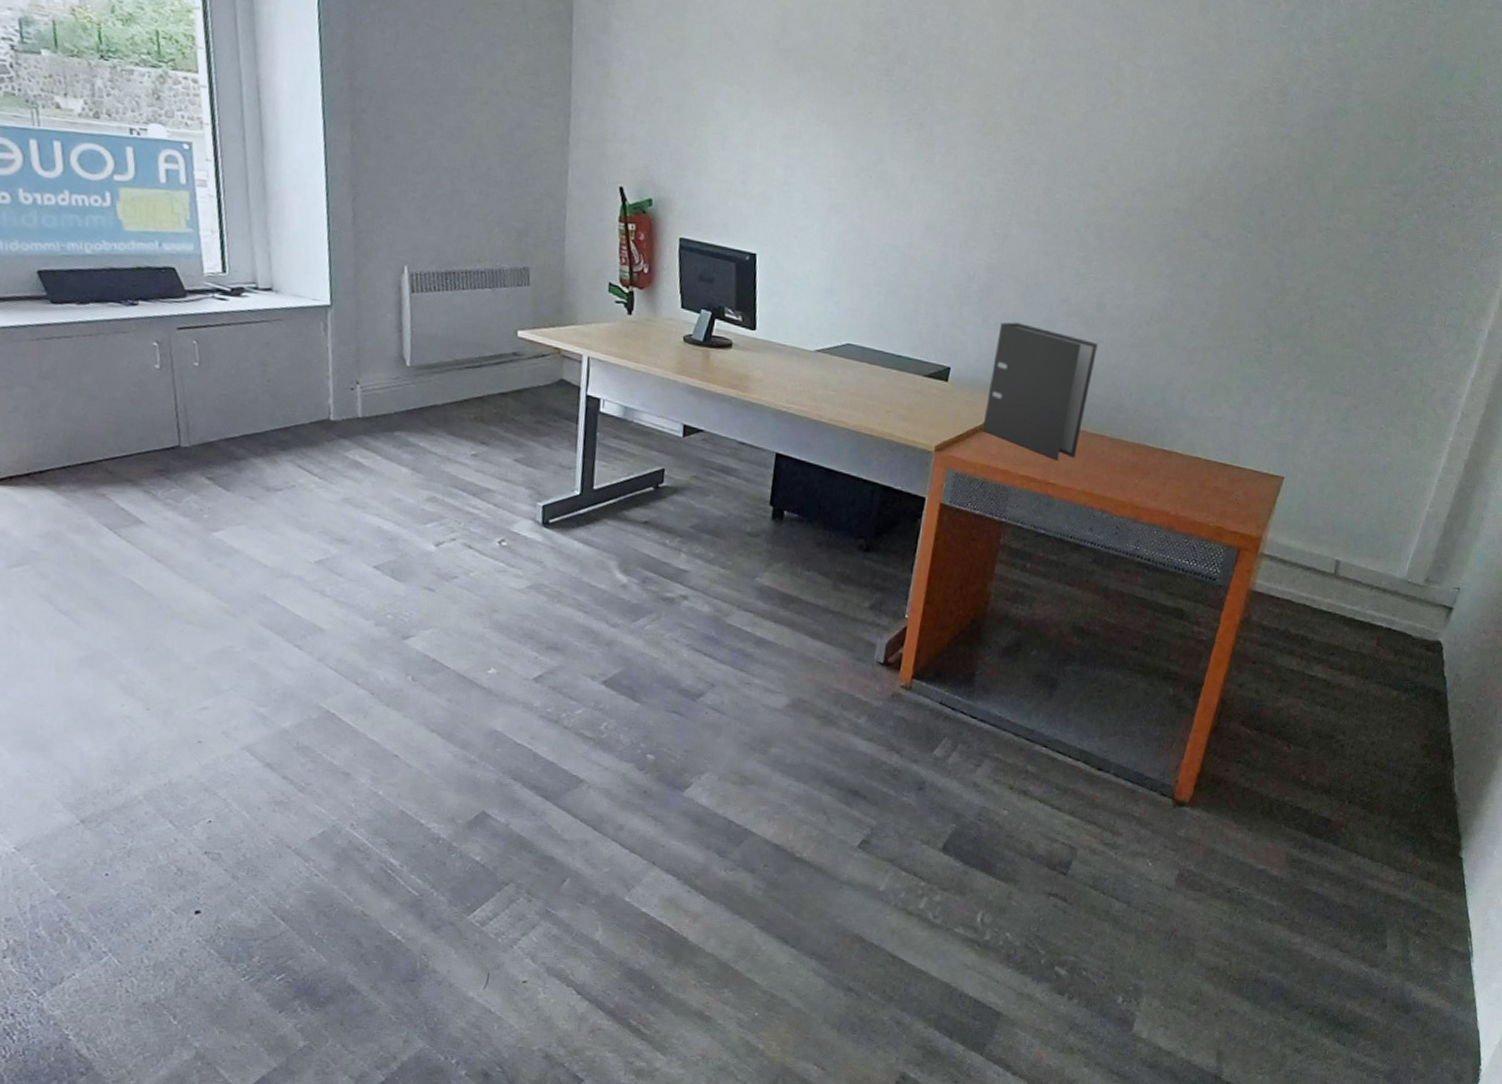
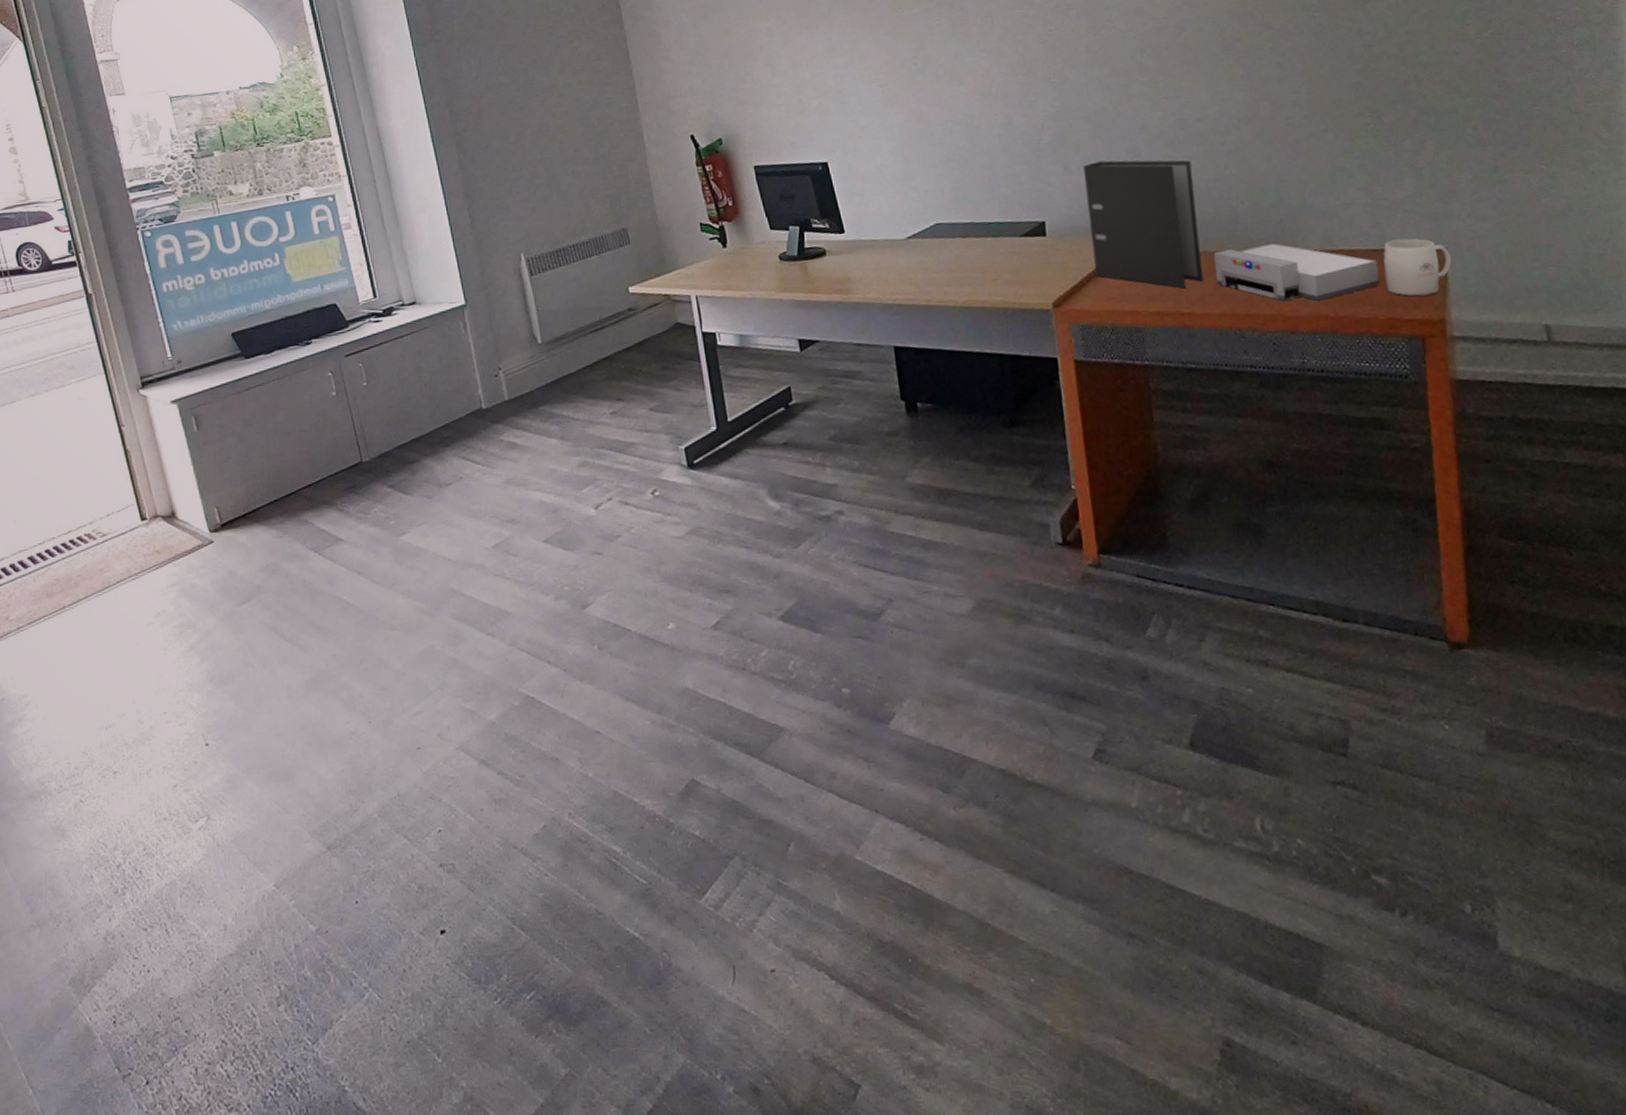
architectural model: none [1086,433,1225,499] -> present [1213,242,1380,302]
mug: none [1224,459,1285,515] -> present [1383,238,1452,297]

